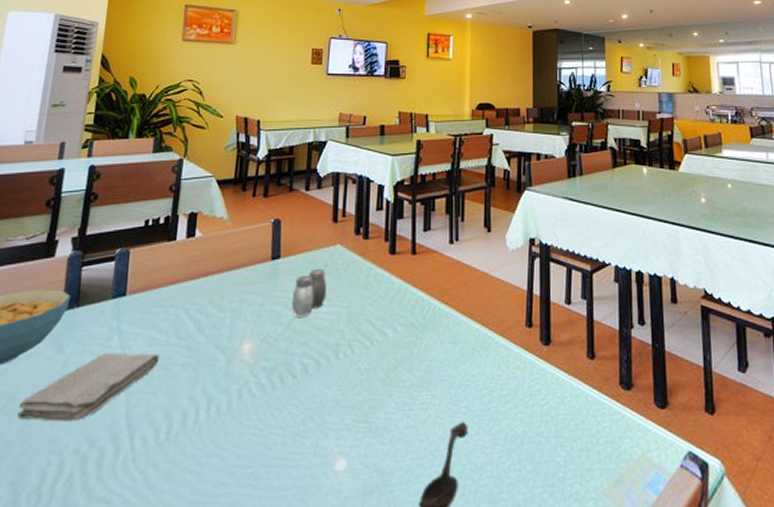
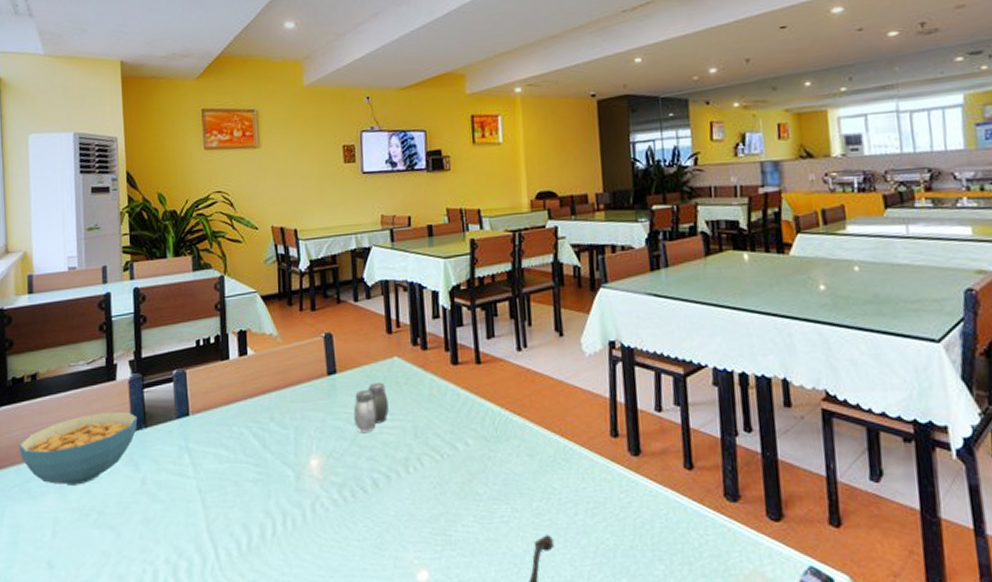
washcloth: present [17,353,160,422] -> none [108,470,231,534]

